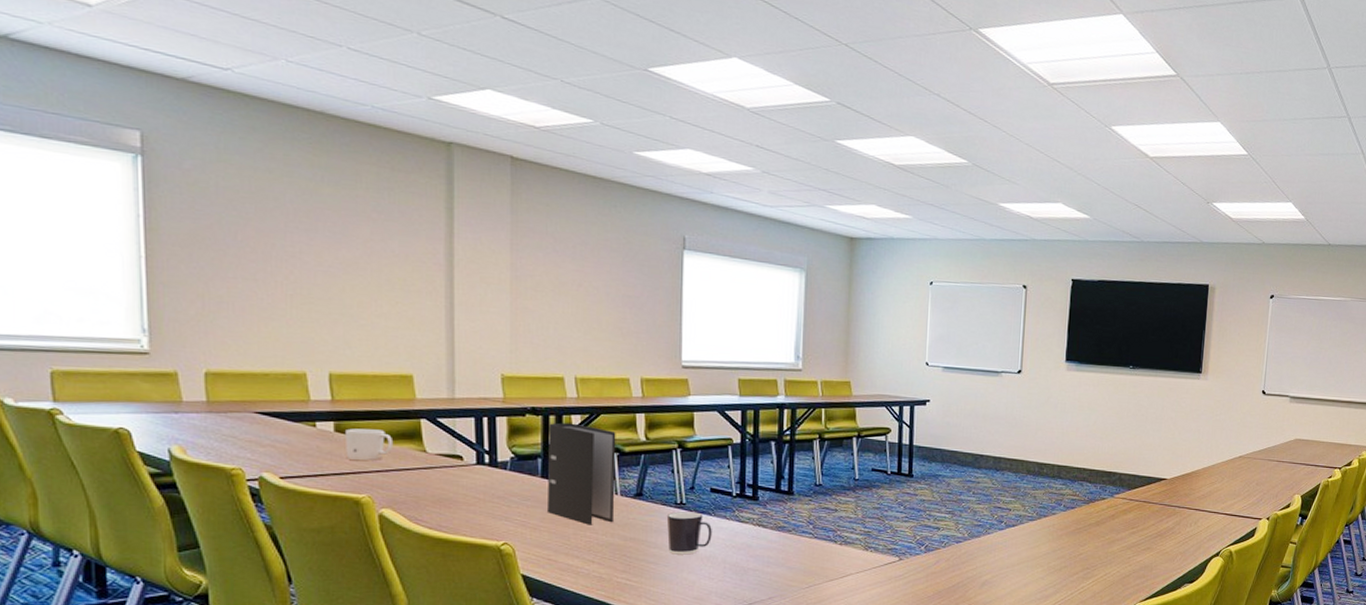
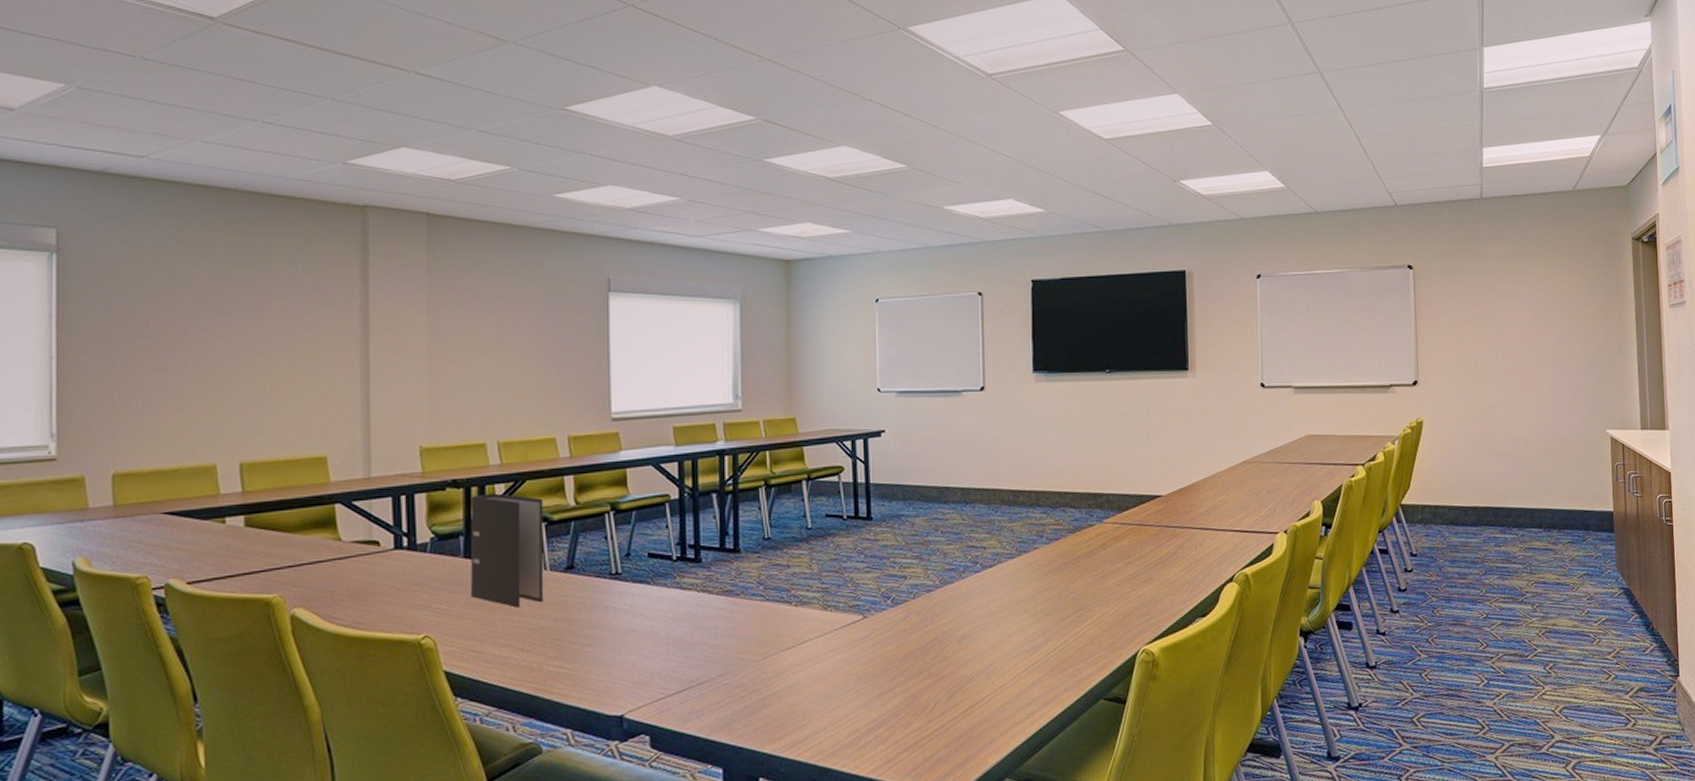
mug: present [346,428,394,462] -> none [256,520,307,557]
mug: present [666,511,712,555] -> none [601,582,652,634]

